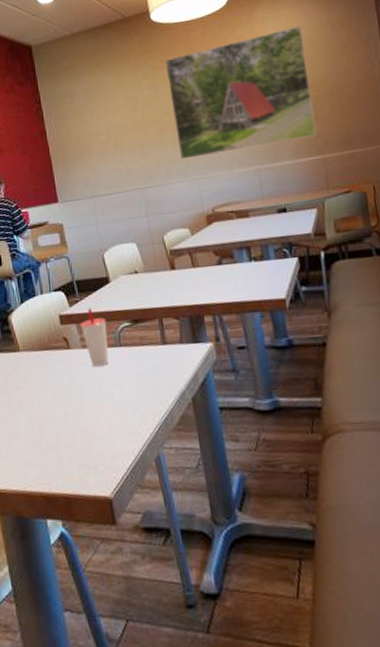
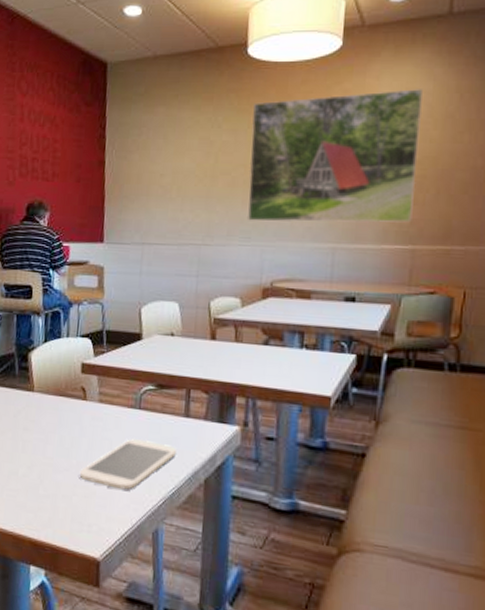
smartphone: none [76,373,162,426] -> present [79,439,176,490]
cup: present [79,308,109,367] -> none [101,362,130,425]

